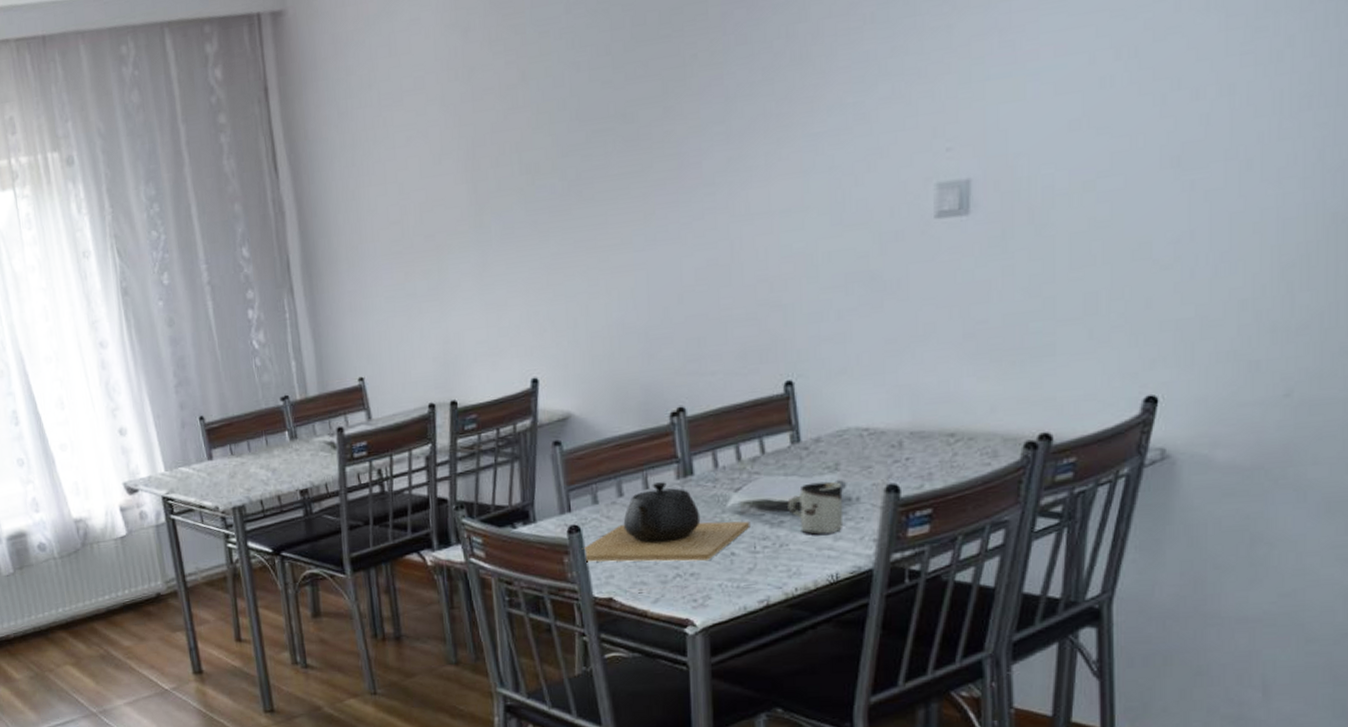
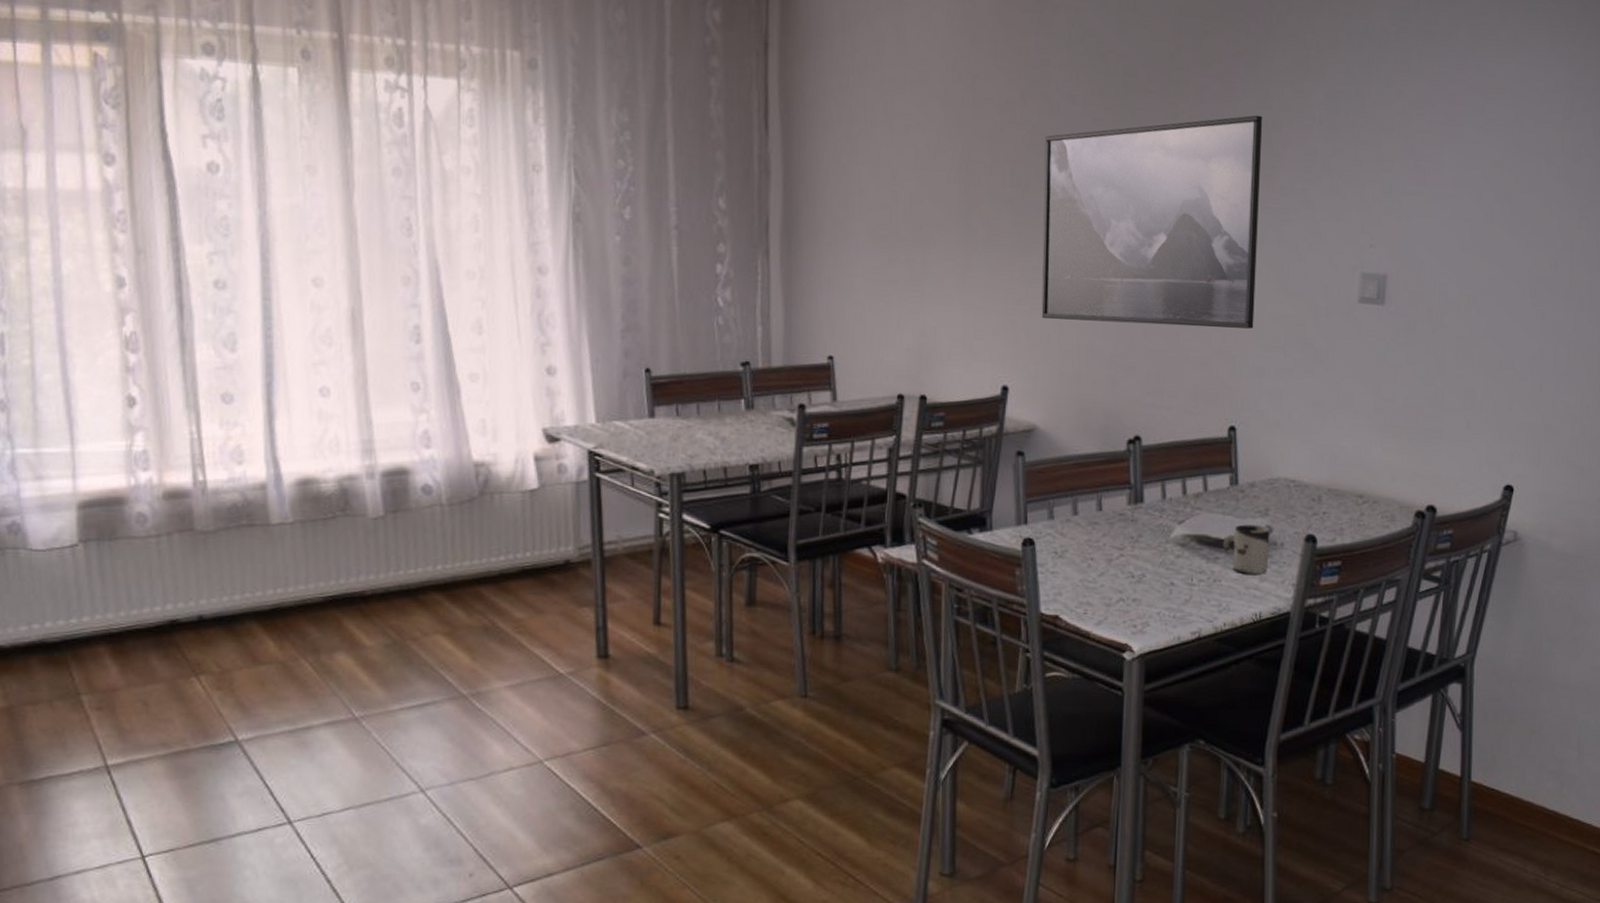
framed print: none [552,30,806,303] -> present [1041,115,1263,329]
teapot: present [581,482,750,562] -> none [1034,506,1190,589]

